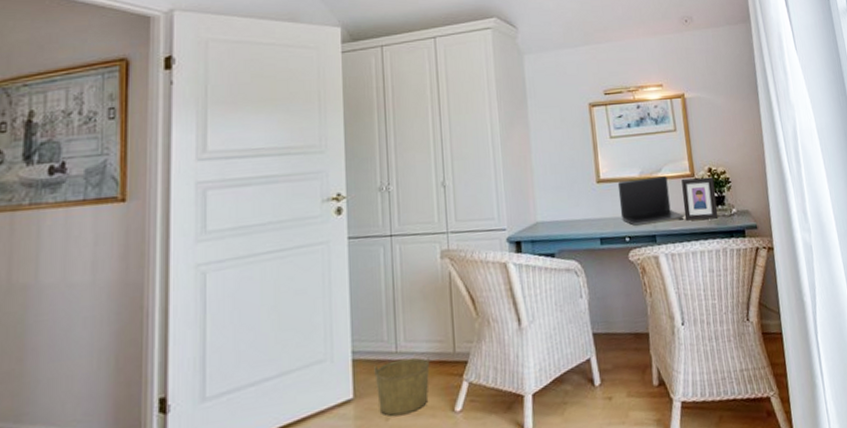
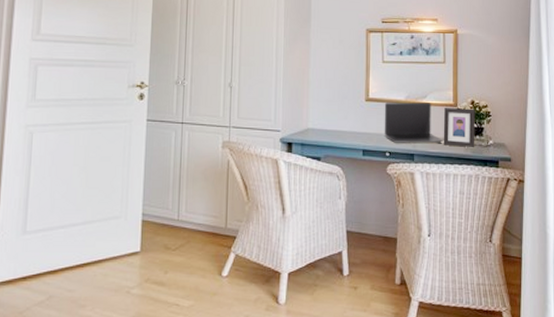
basket: present [374,356,430,417] -> none [158,226,205,272]

